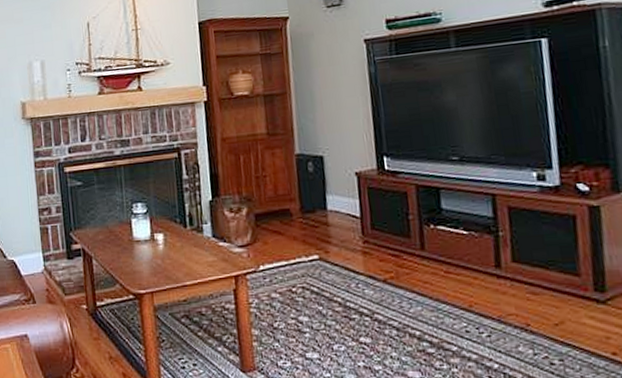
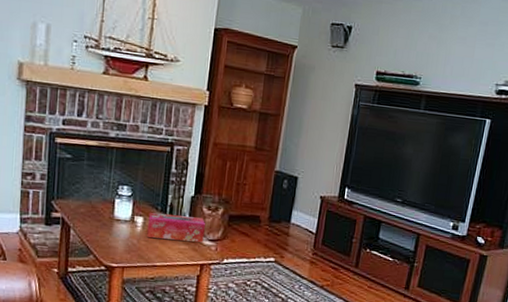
tissue box: none [168,223,233,256] -> present [147,213,205,242]

